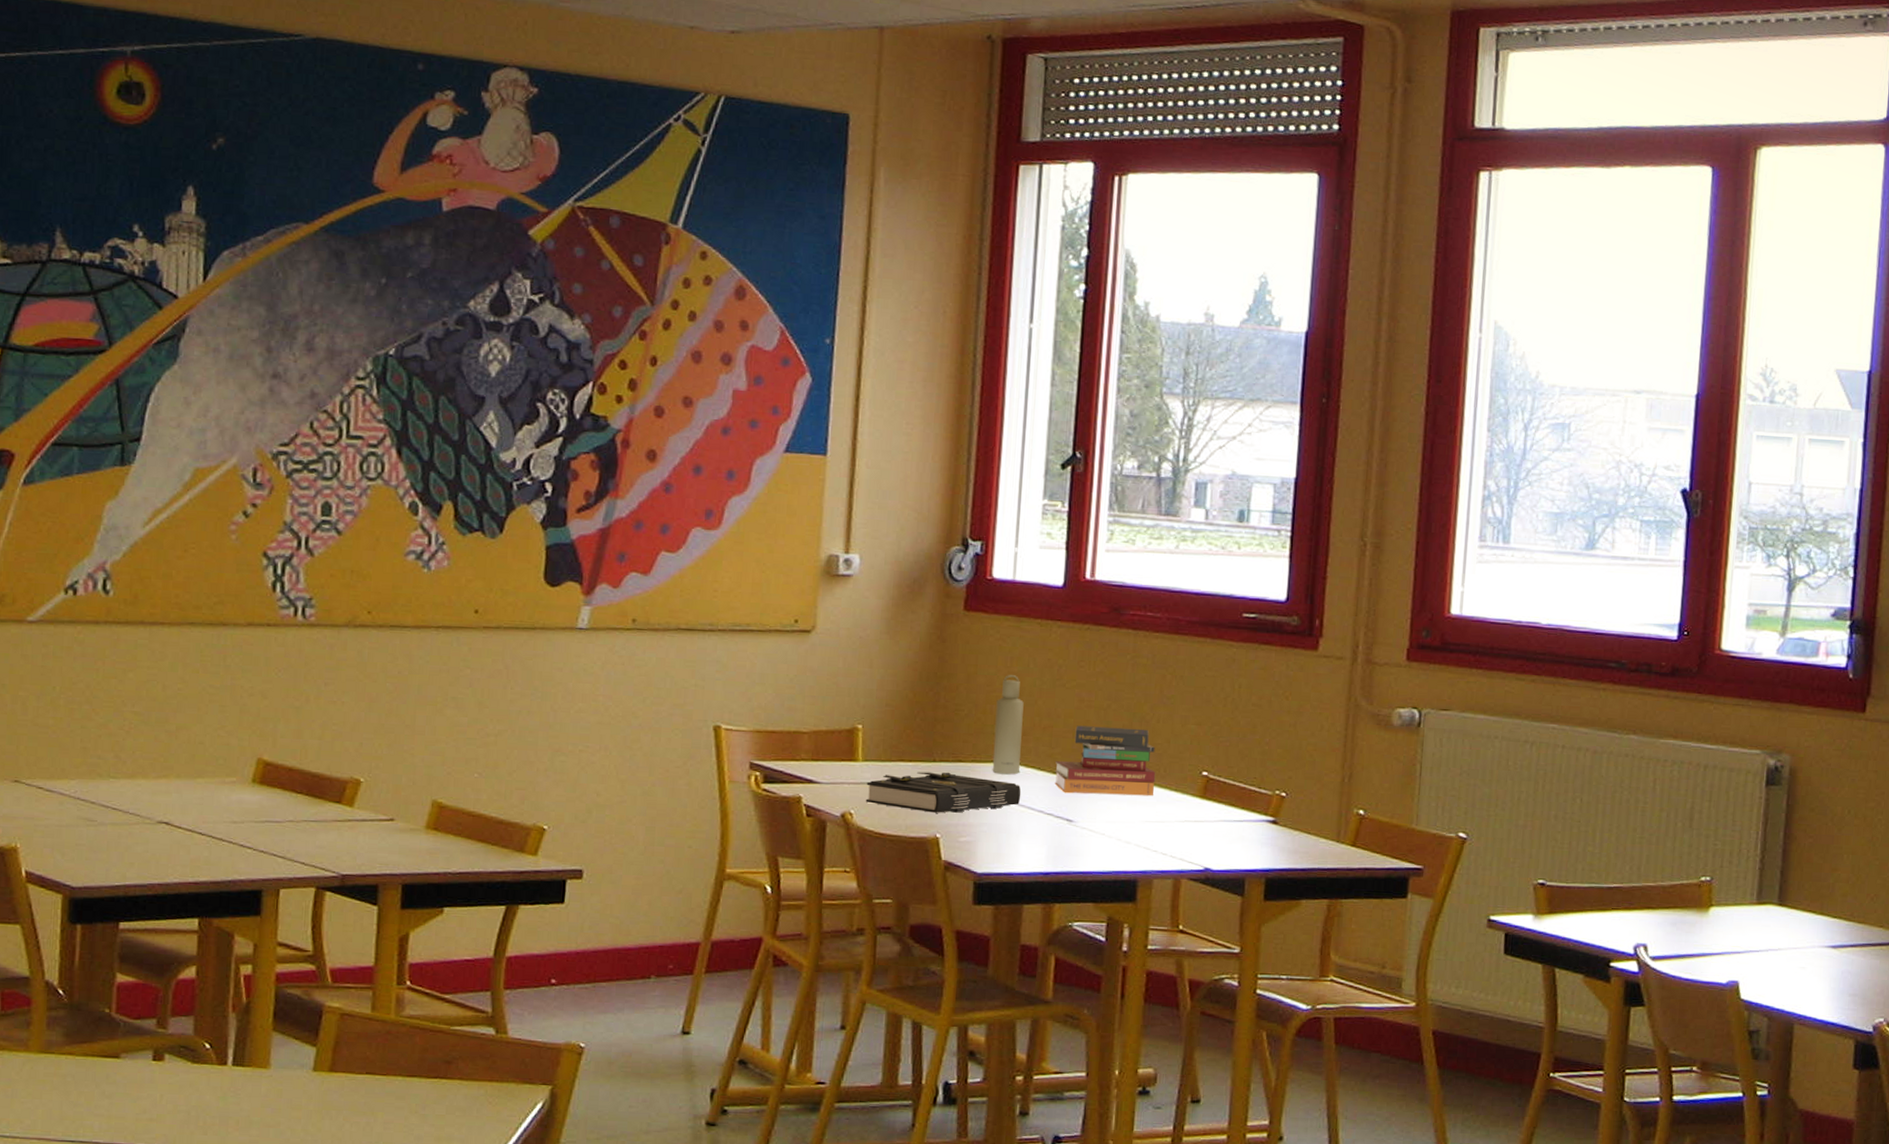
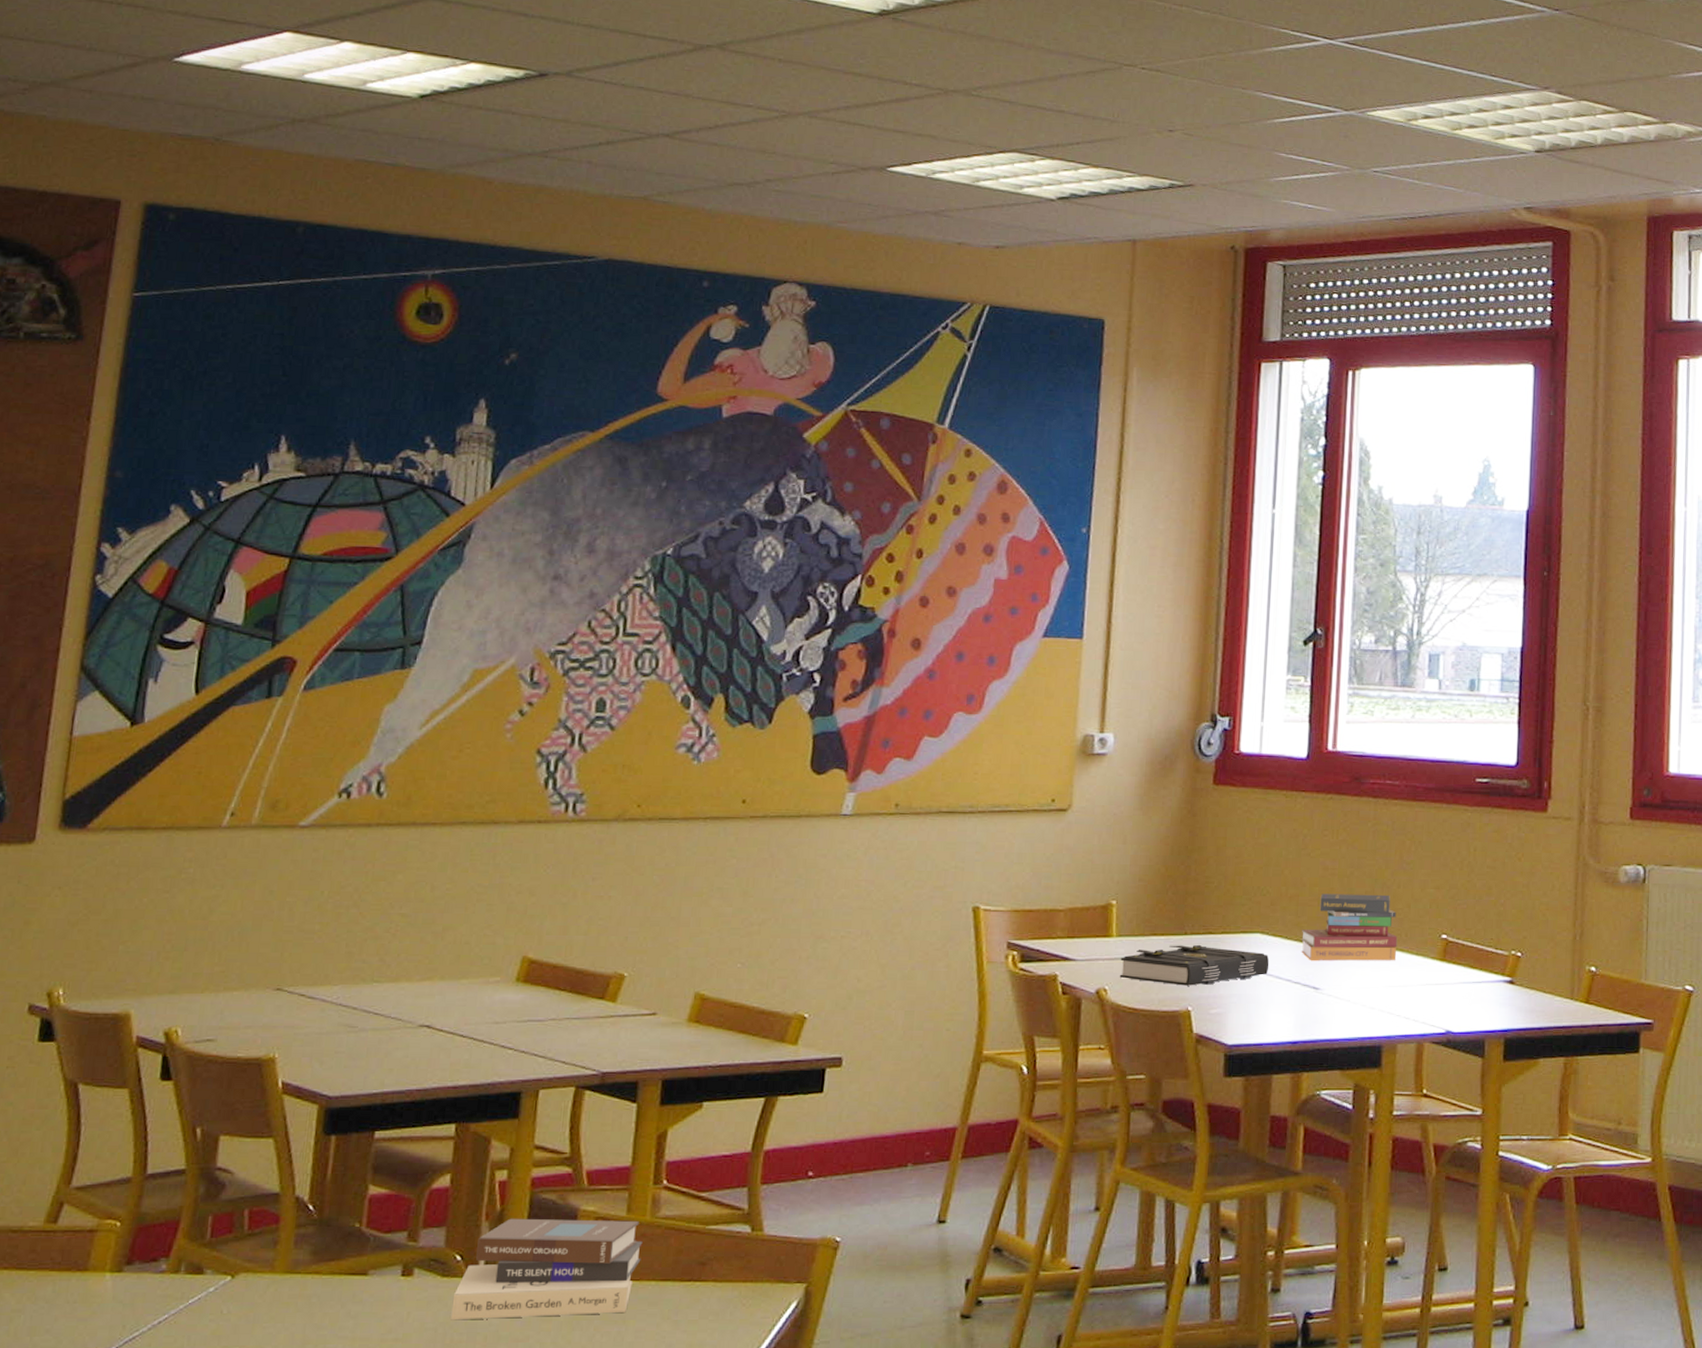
books: none [203,1011,388,1106] -> present [450,1218,643,1321]
bottle: present [992,675,1024,775] -> none [1241,846,1271,945]

